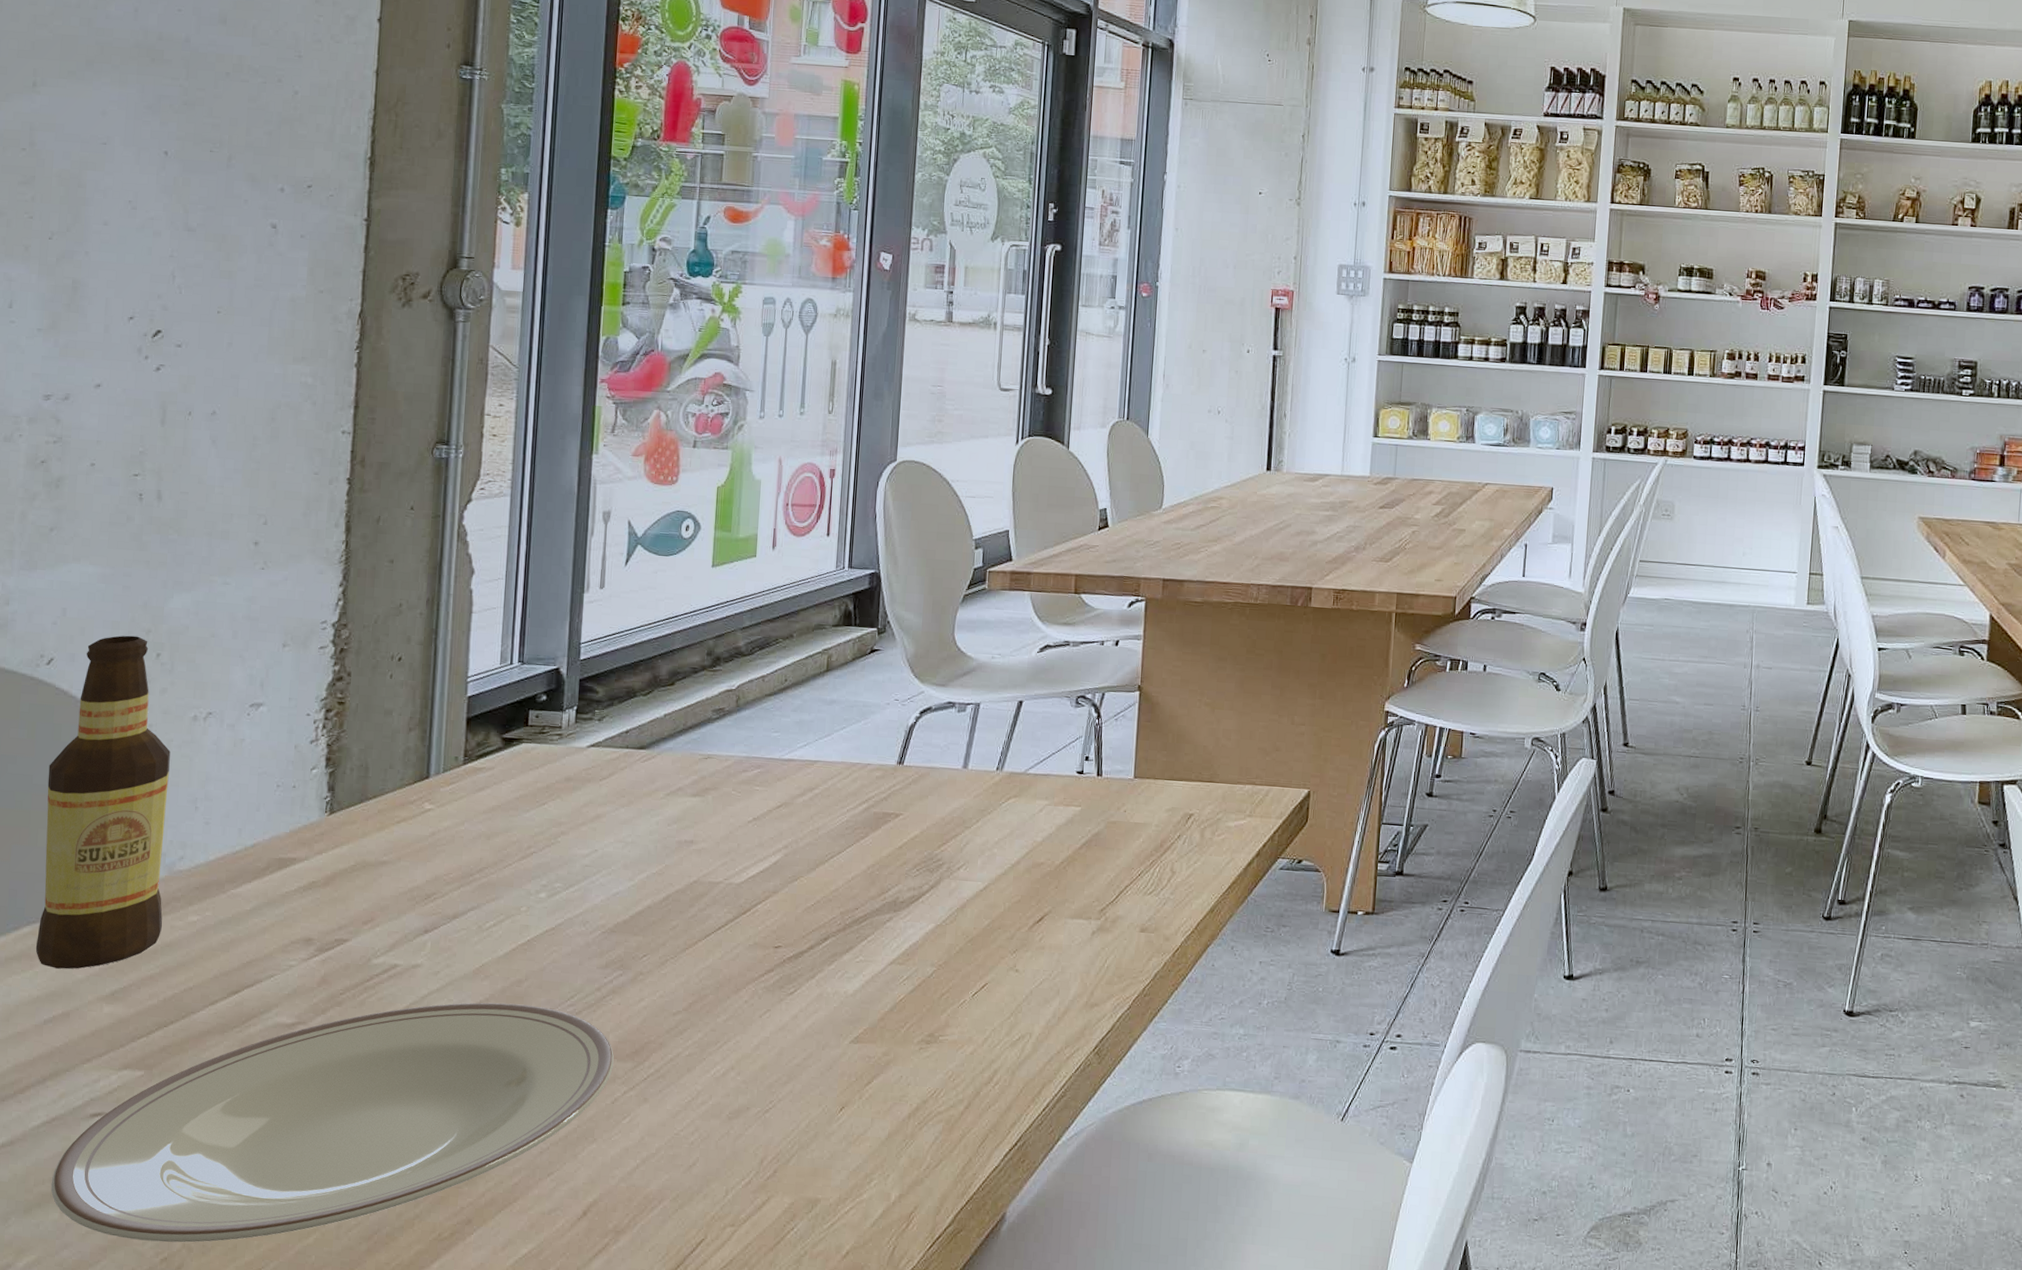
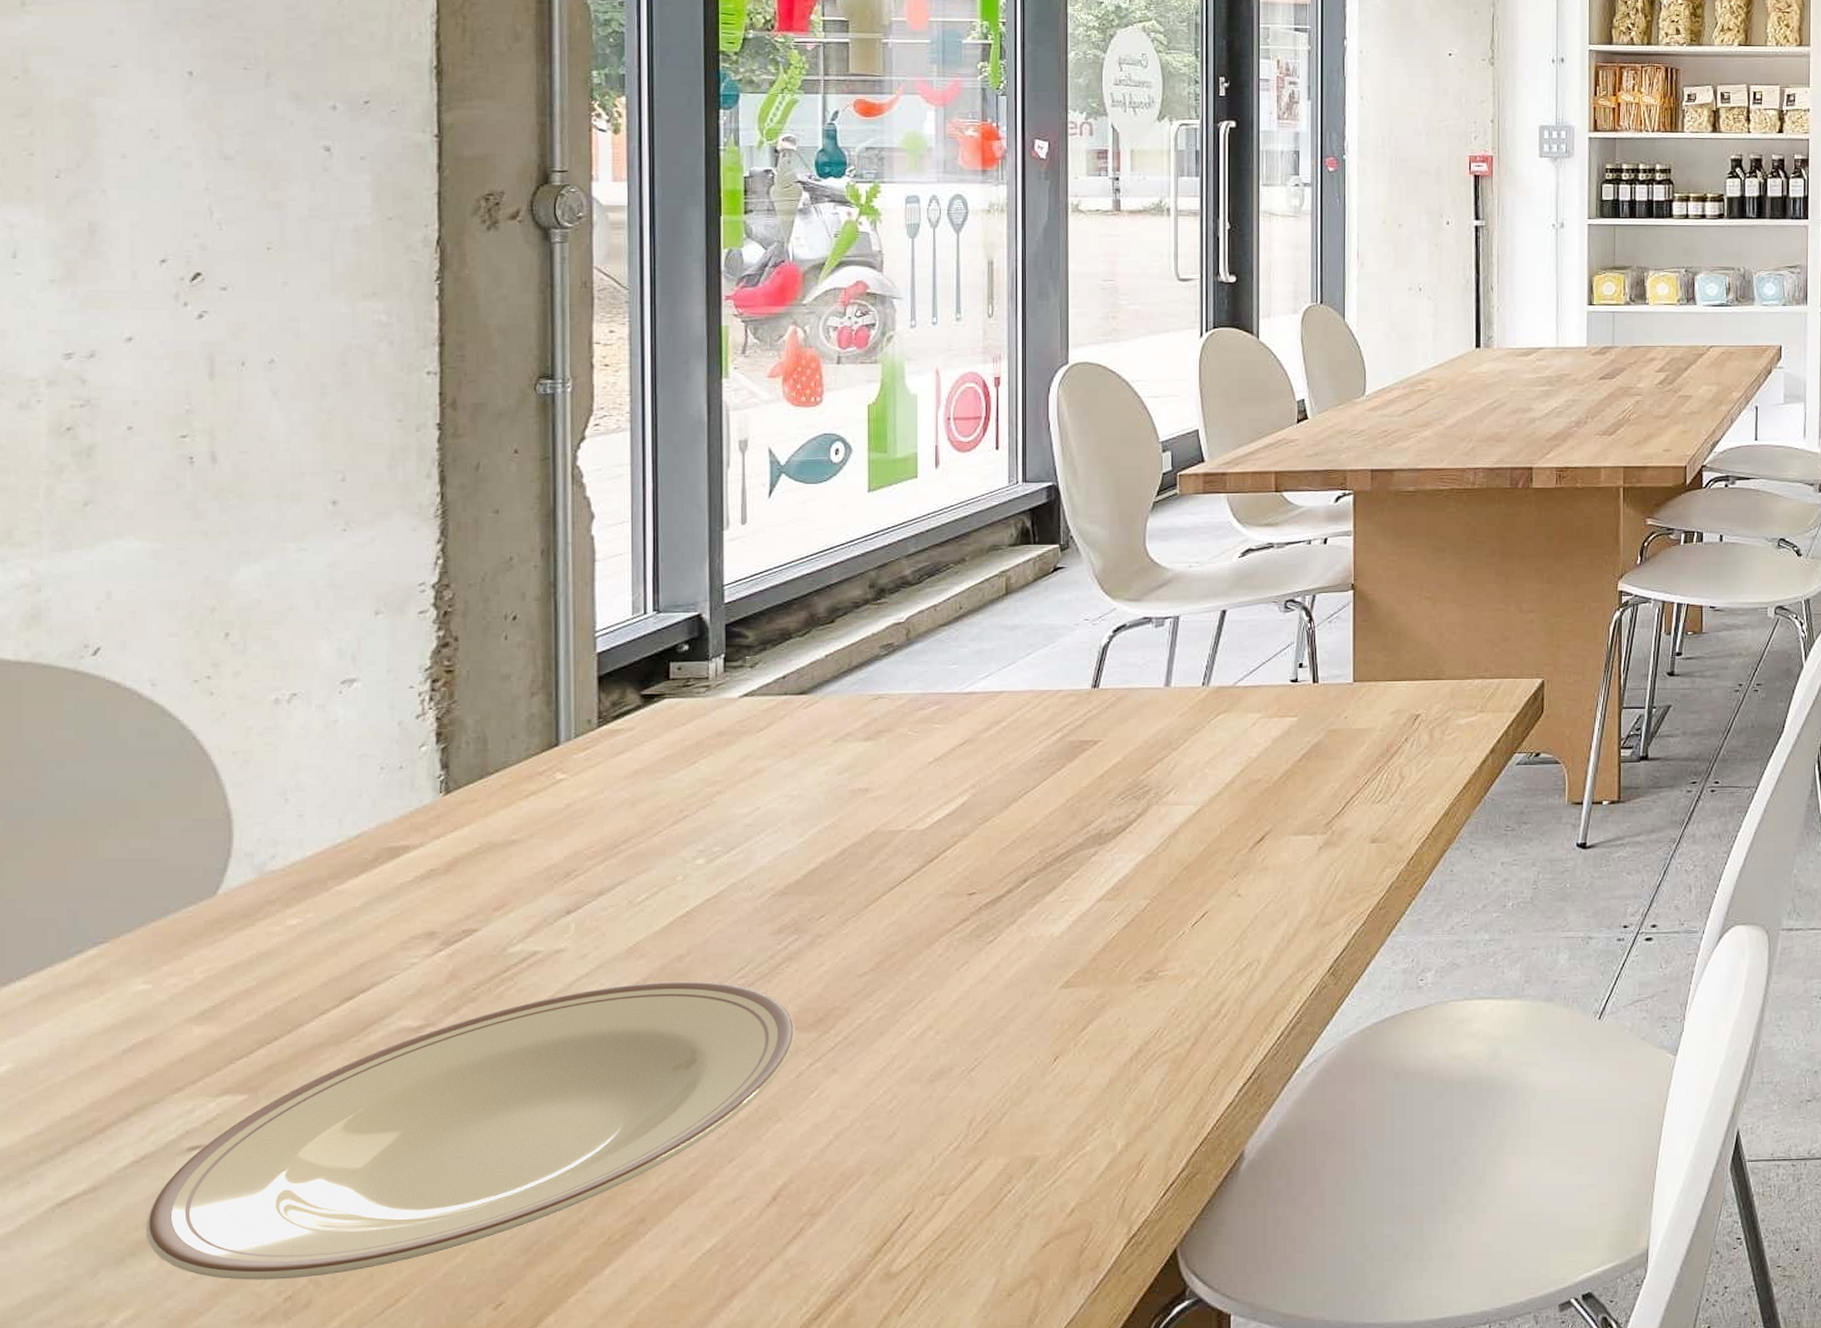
bottle: present [35,635,170,969] -> none [104,615,257,992]

